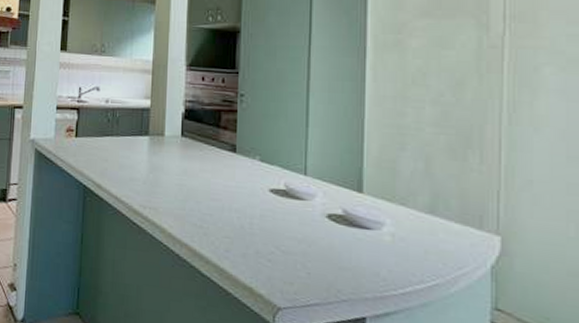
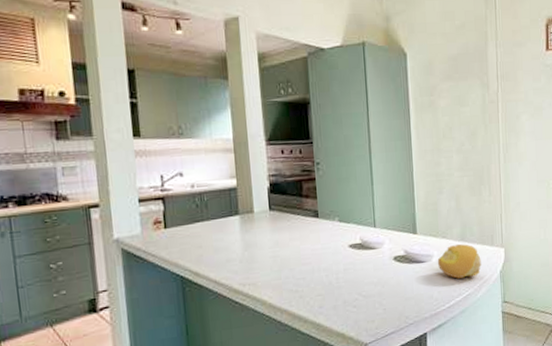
fruit: none [390,216,460,264] -> present [437,244,481,279]

